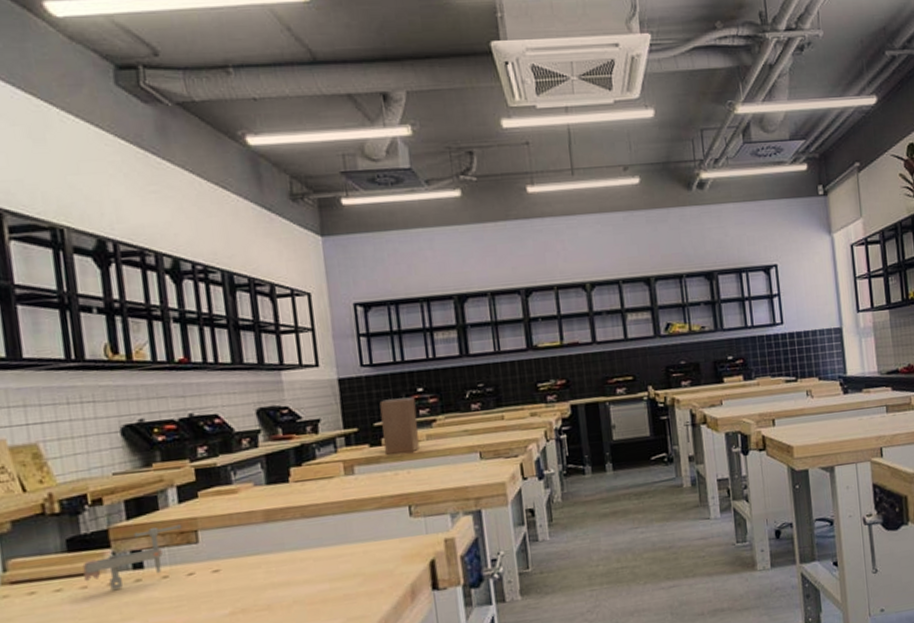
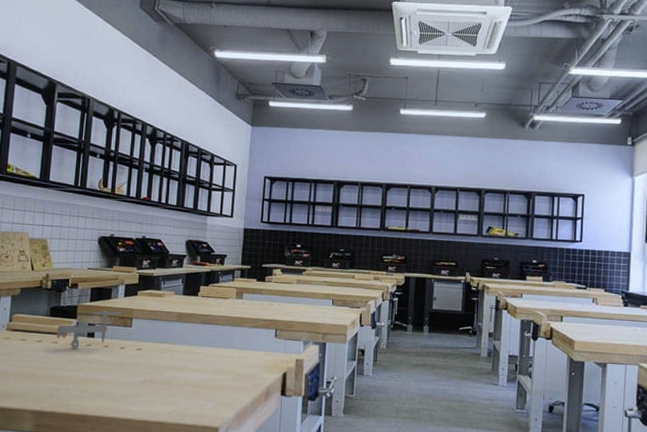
wooden block: present [379,397,420,456] -> none [266,249,294,291]

